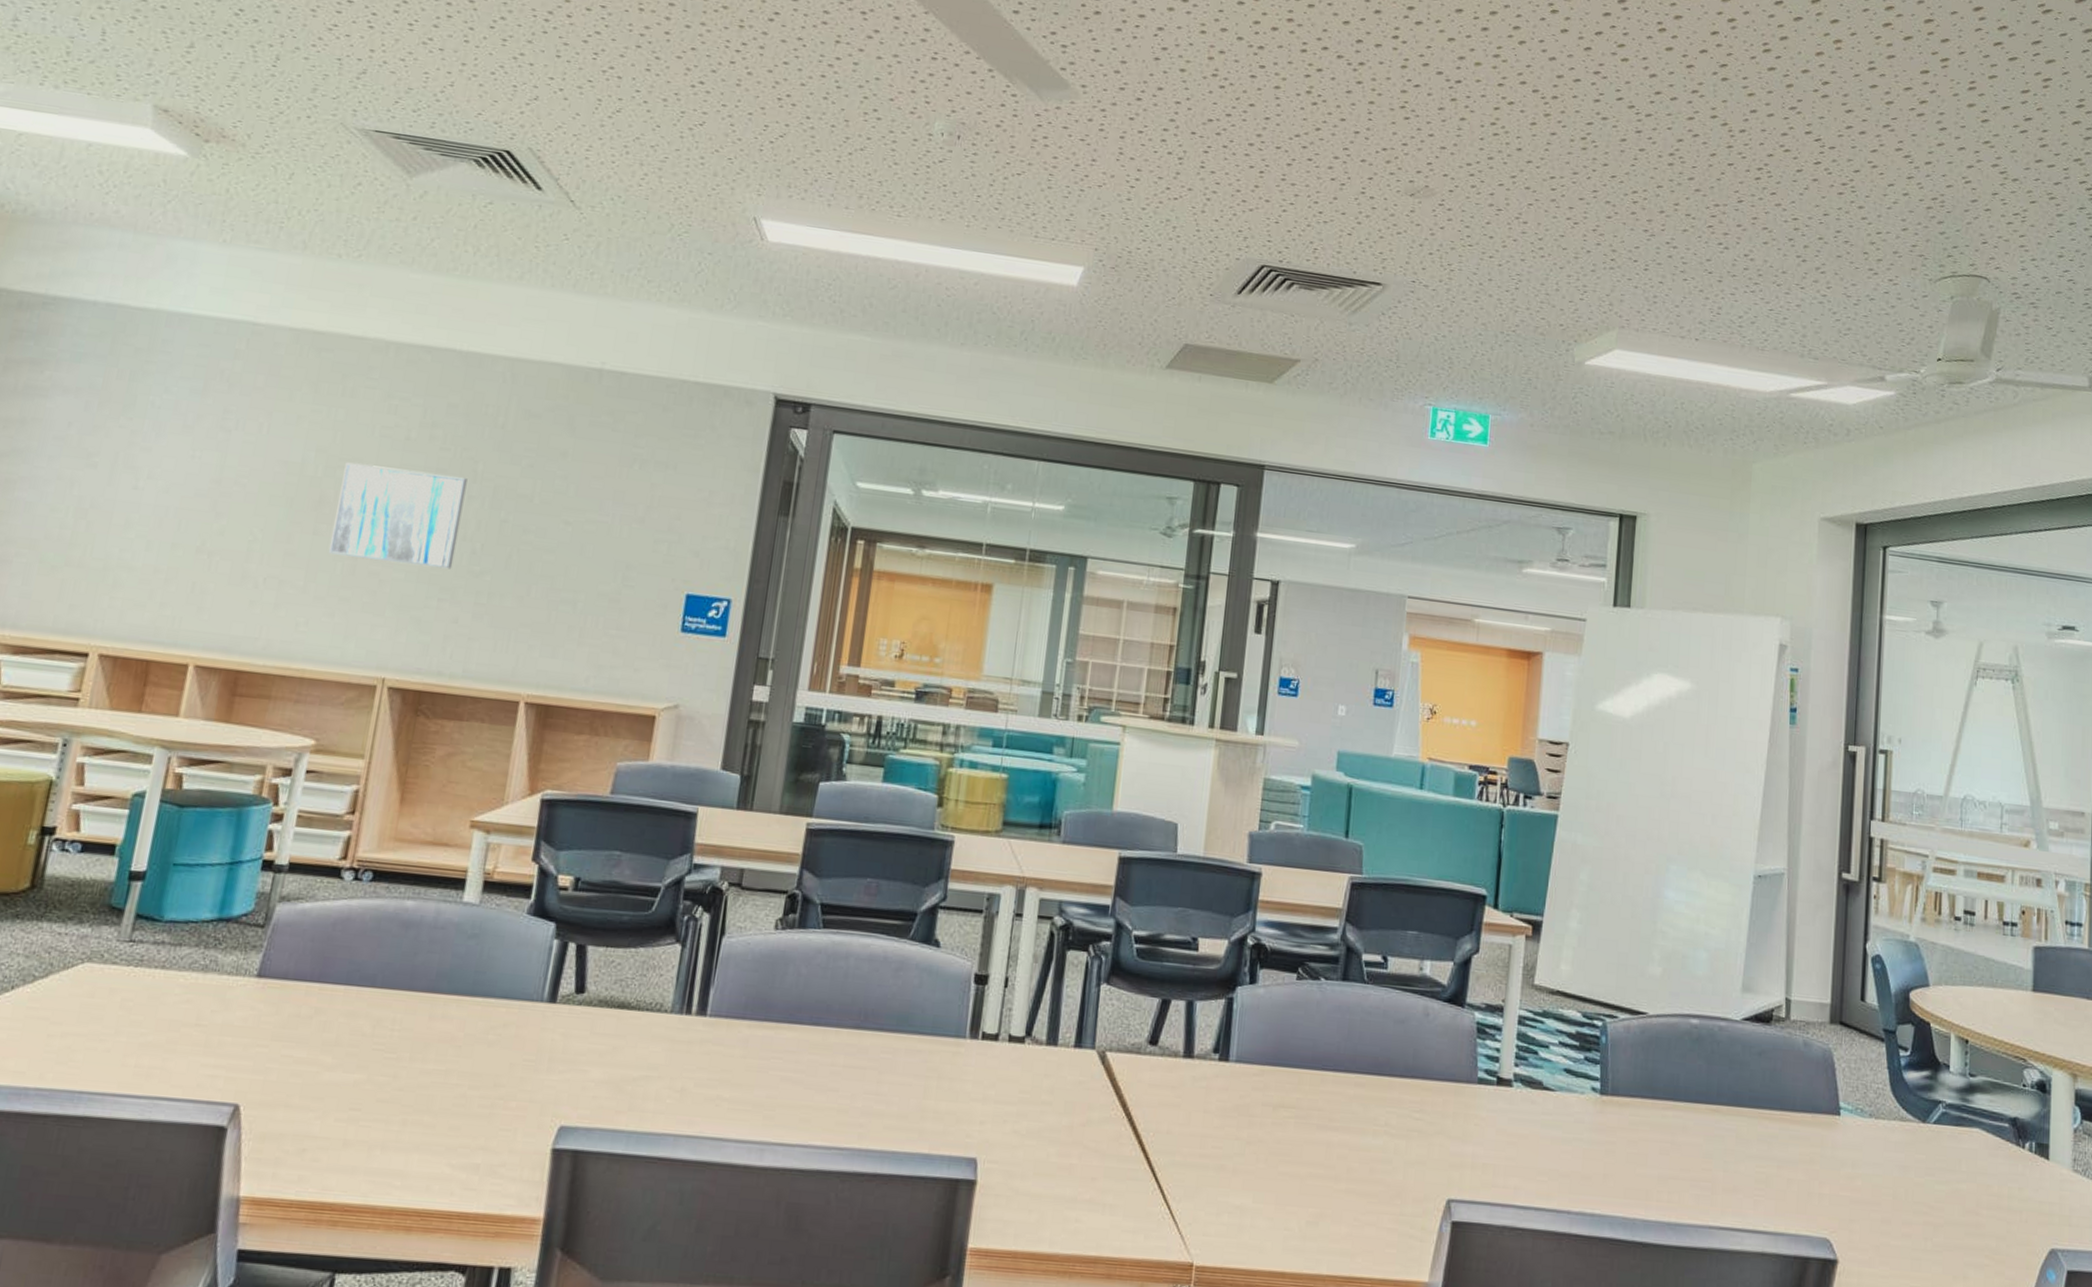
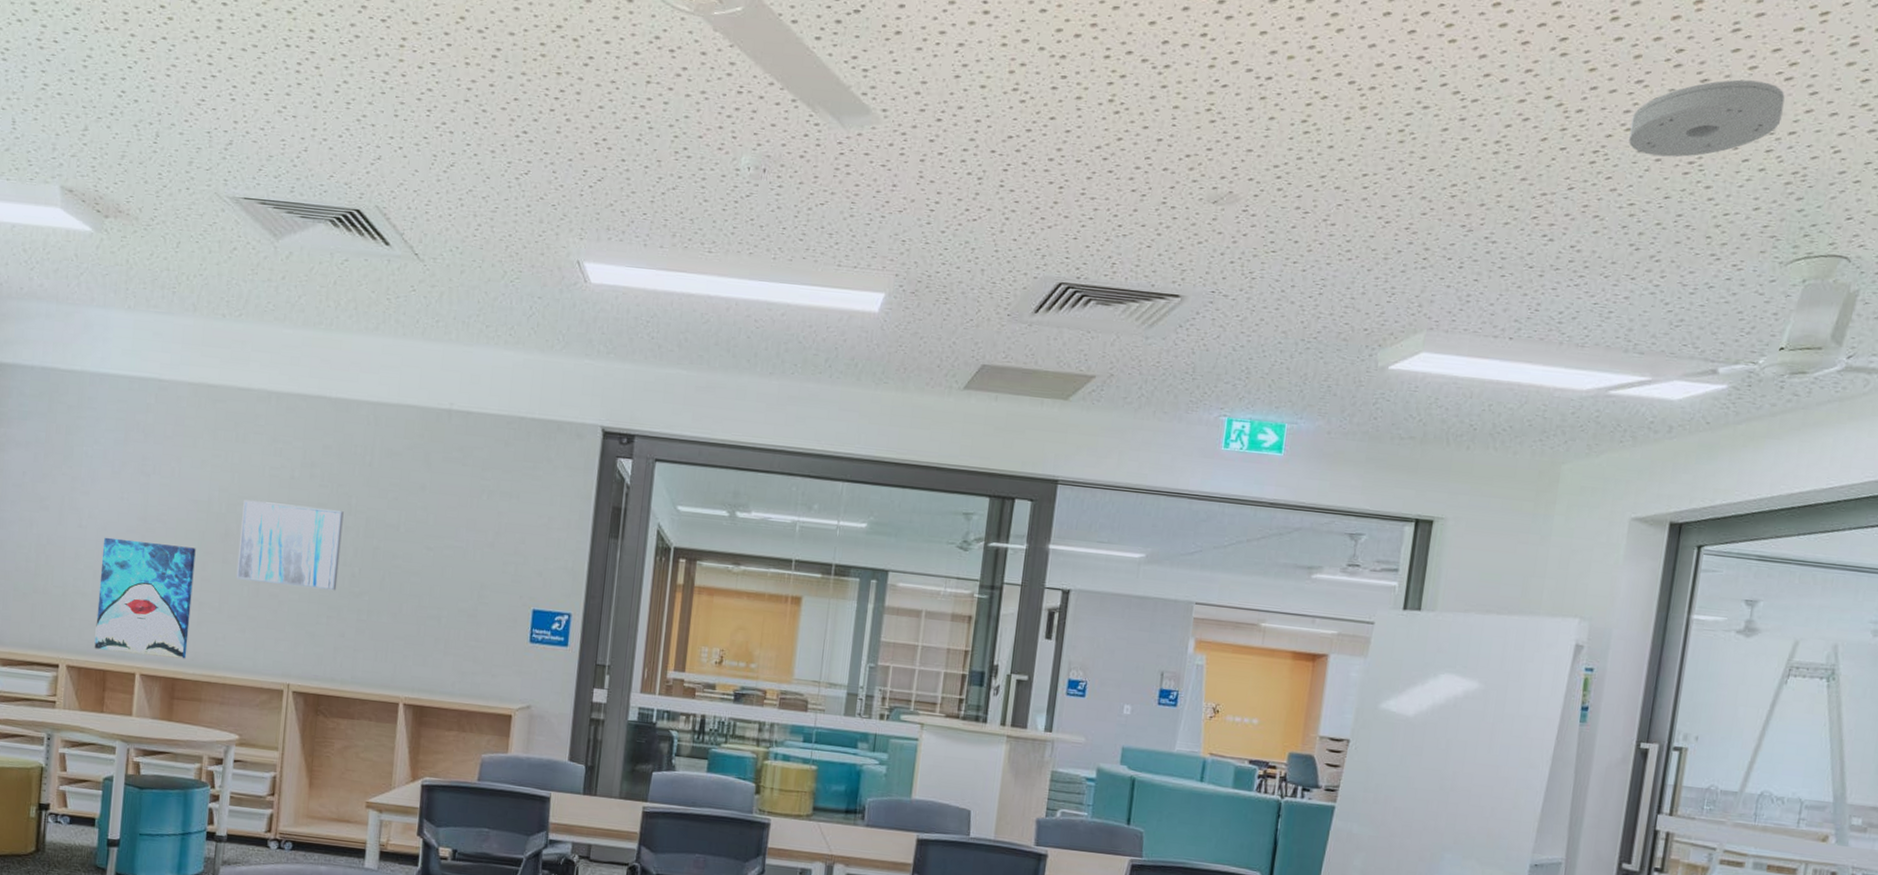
wall art: none [137,501,281,648] -> present [94,537,196,659]
smoke detector: none [1788,112,1919,179] -> present [1629,79,1785,158]

